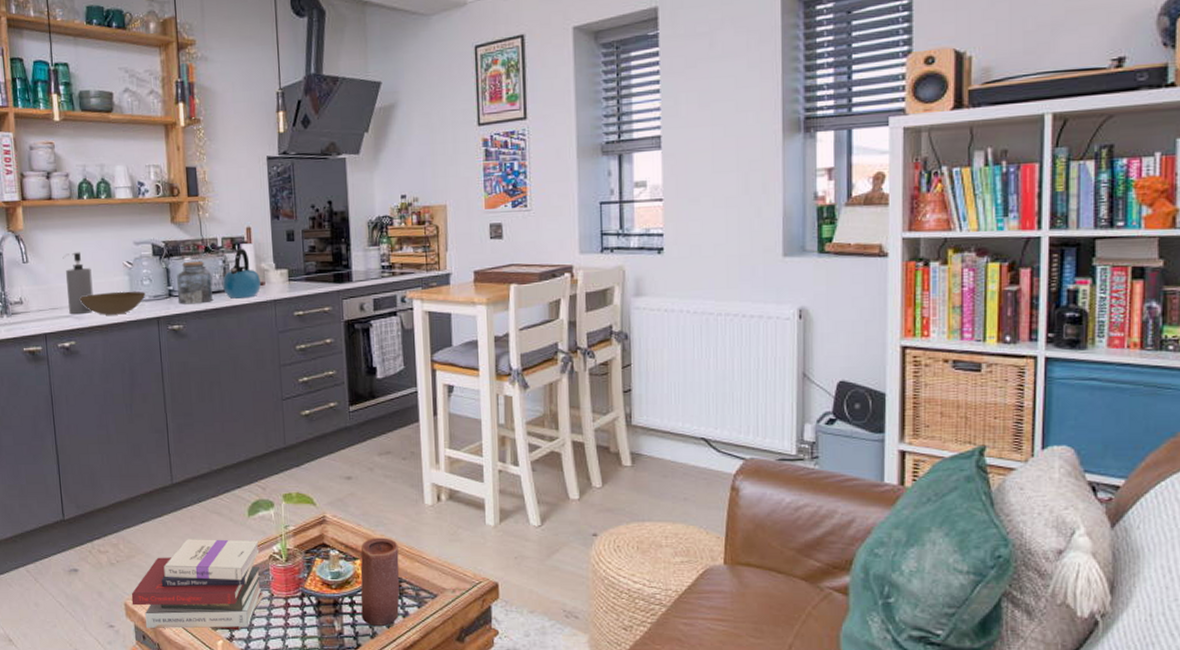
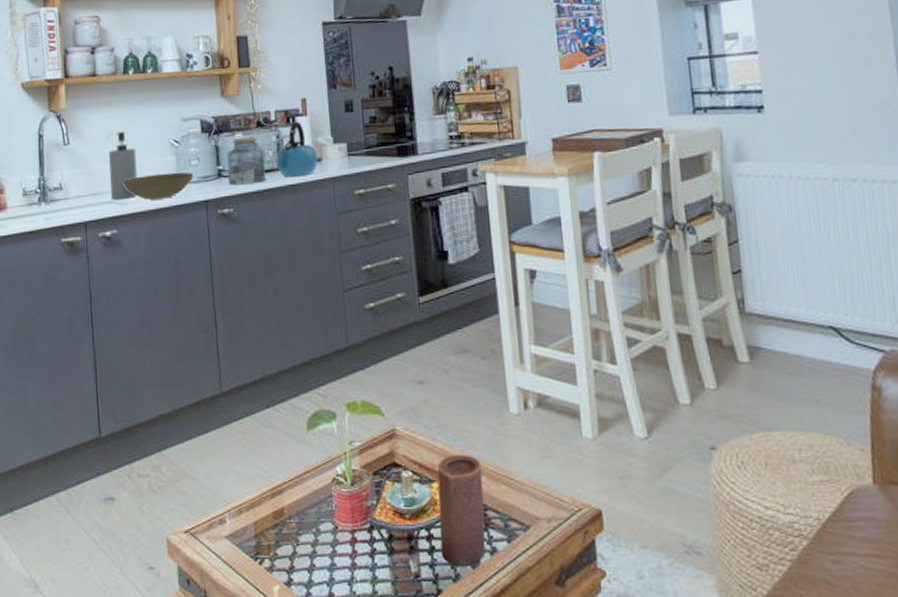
books: present [131,539,264,630] -> none [174,458,327,572]

